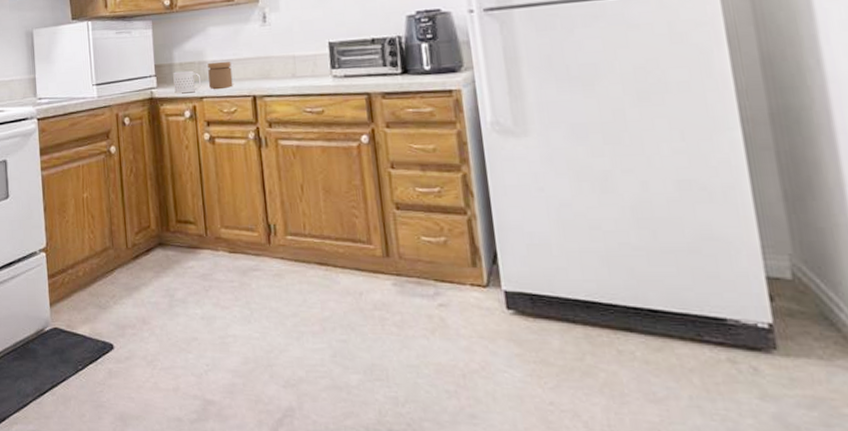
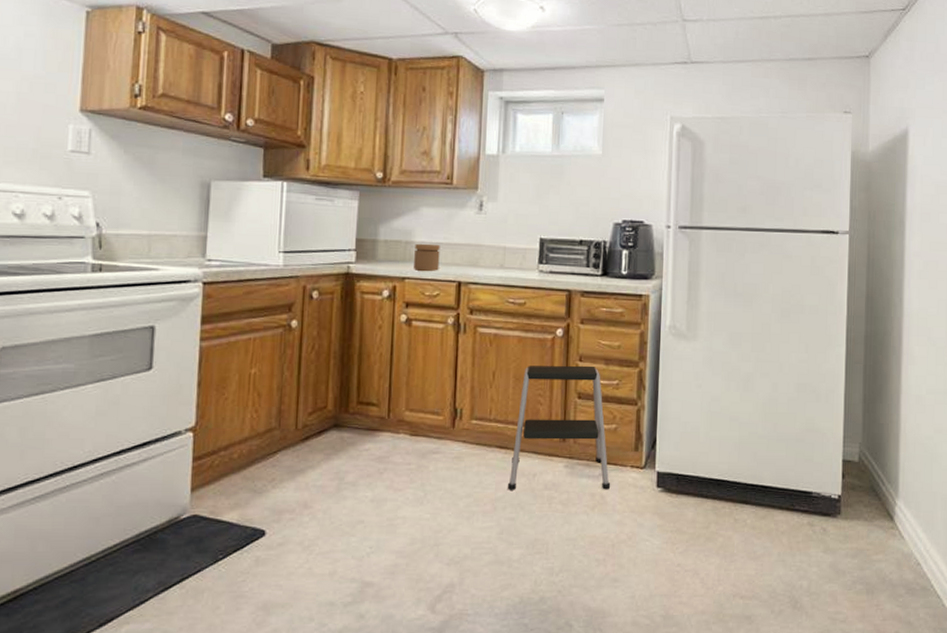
mug: present [173,70,202,94] -> none [375,248,406,272]
step stool: none [332,174,450,311] -> present [508,366,611,490]

